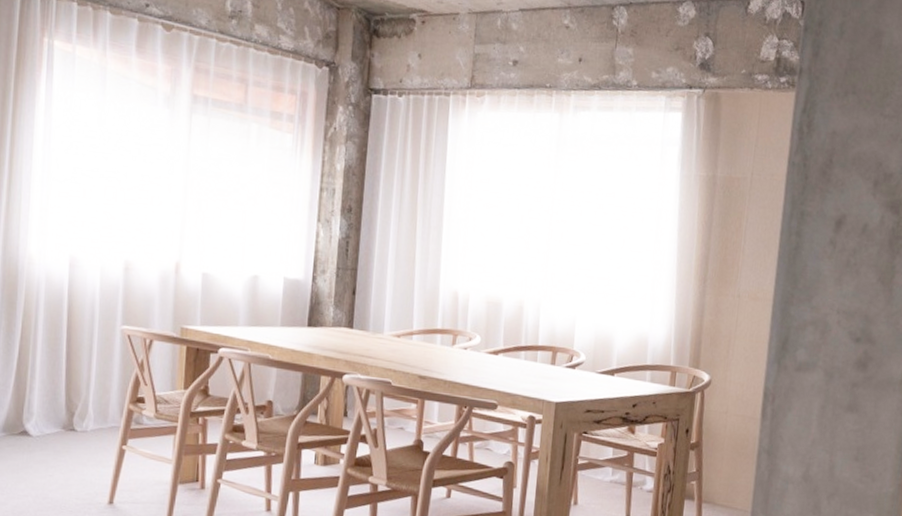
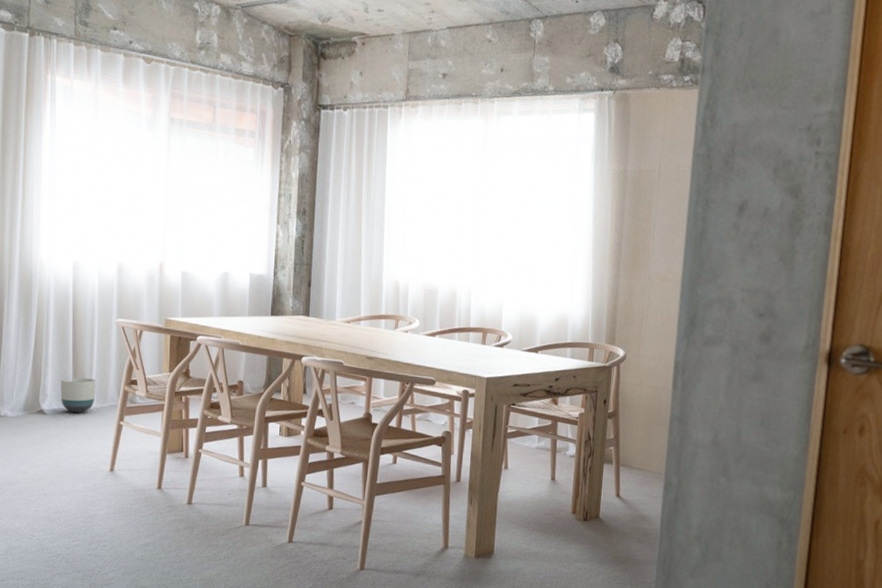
planter: none [49,393,94,435] -> present [60,377,96,413]

